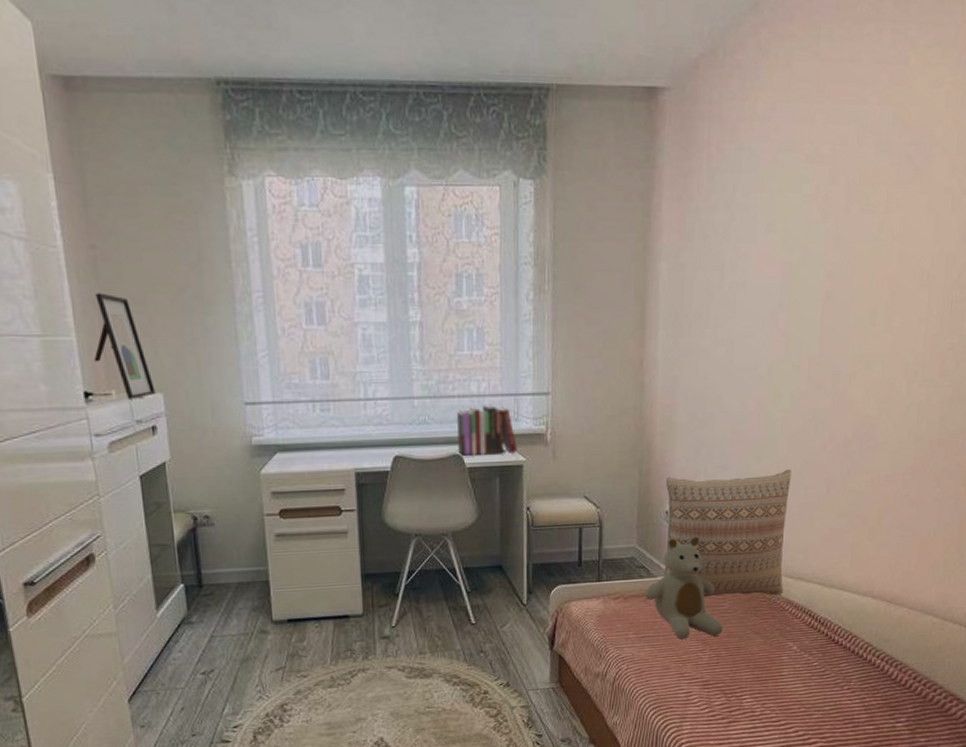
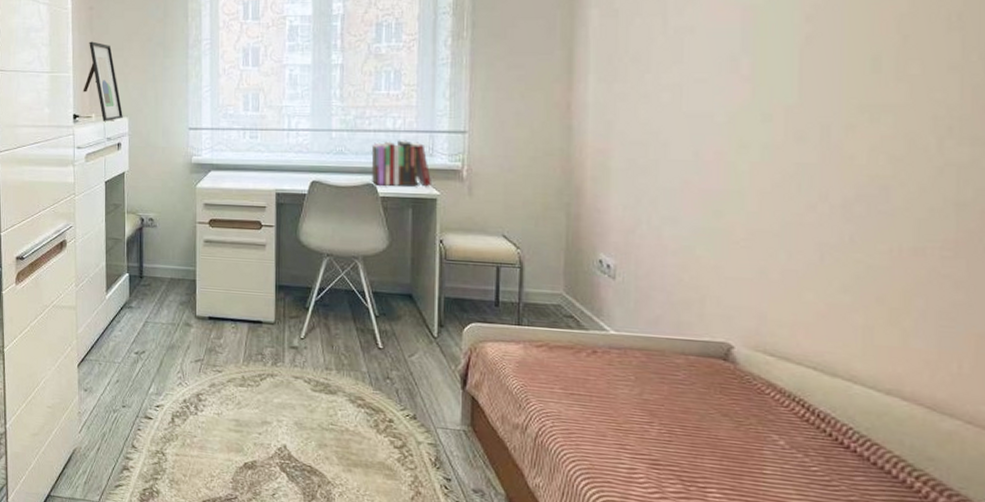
stuffed bear: present [645,535,723,640] -> none [574,288,677,409]
pillow: present [664,469,791,598] -> none [598,224,766,374]

